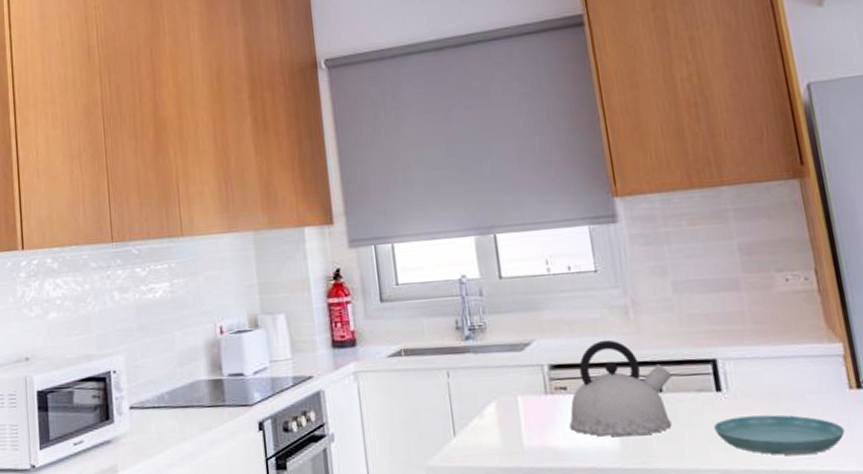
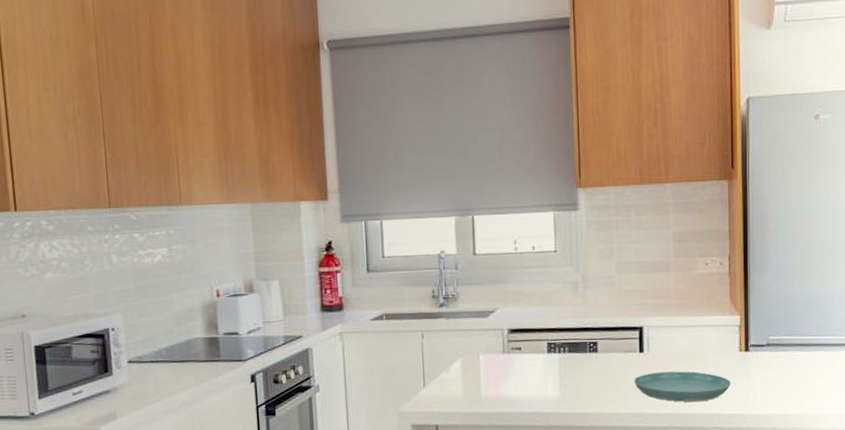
kettle: present [569,339,672,437] -> none [520,309,607,388]

